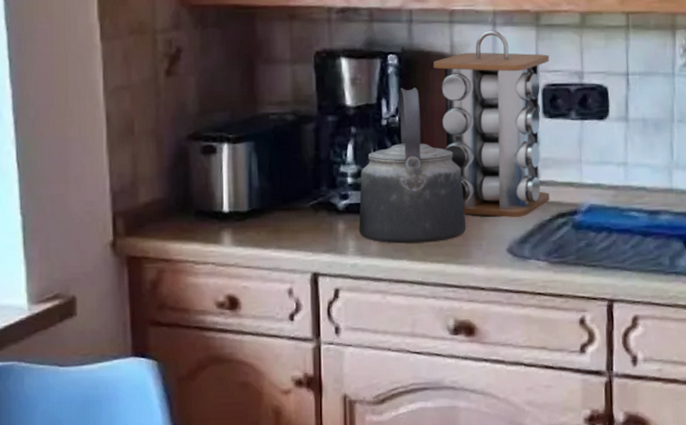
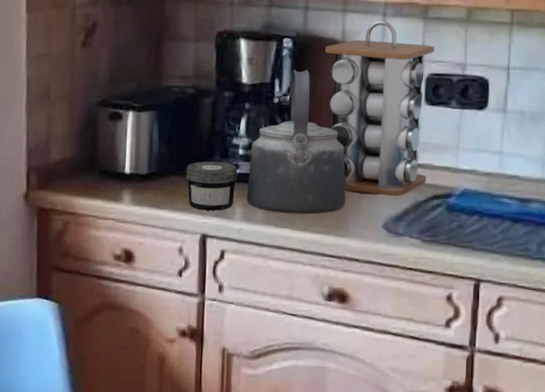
jar: none [291,192,348,247] -> present [186,161,238,211]

